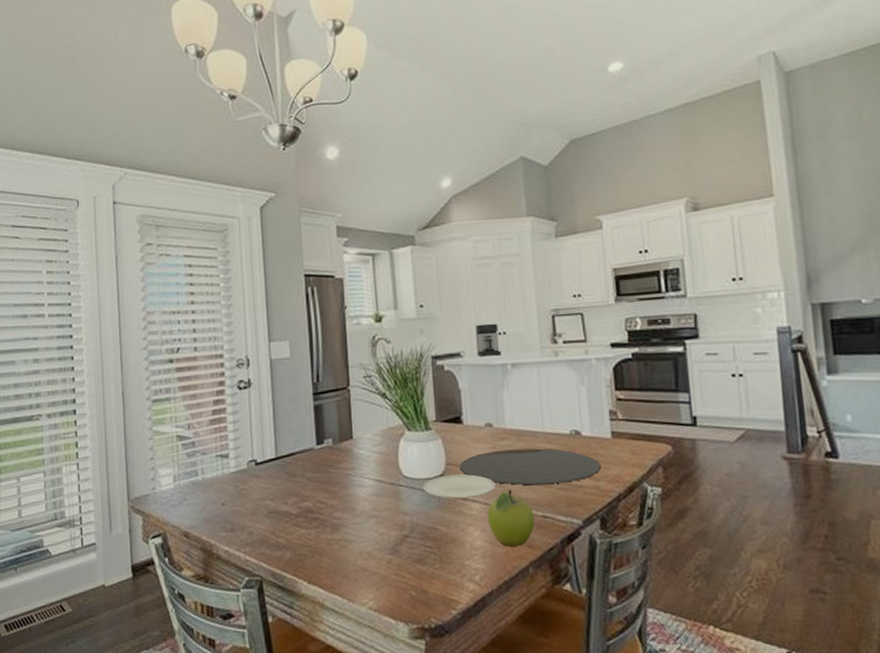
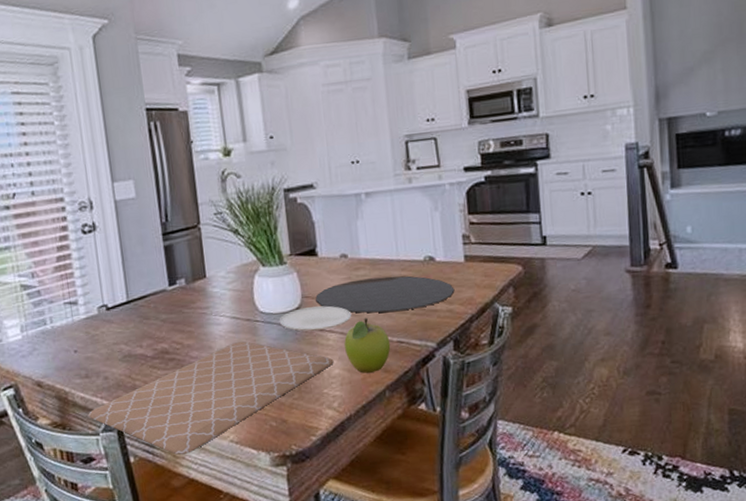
placemat: none [231,505,477,619] -> present [88,341,334,456]
coffee maker: present [475,323,502,358] -> none [328,152,355,188]

